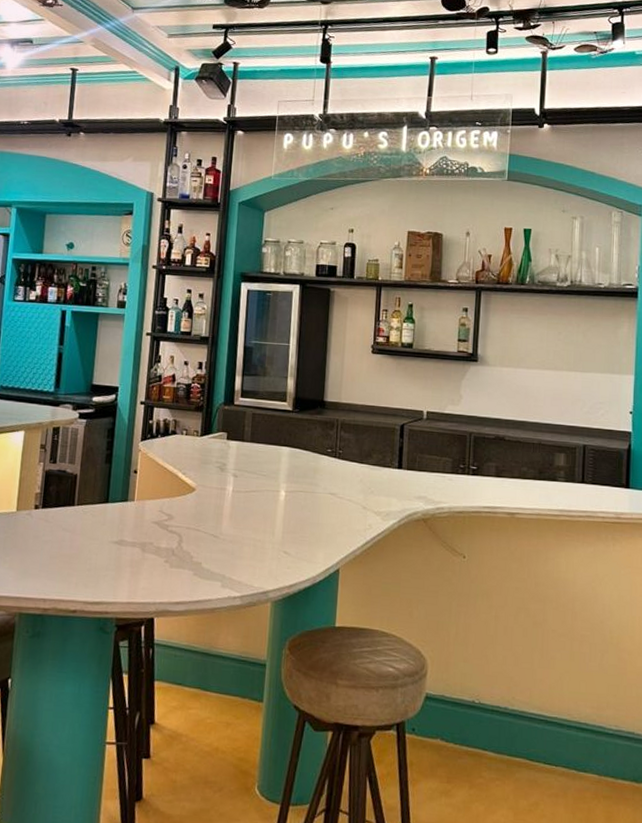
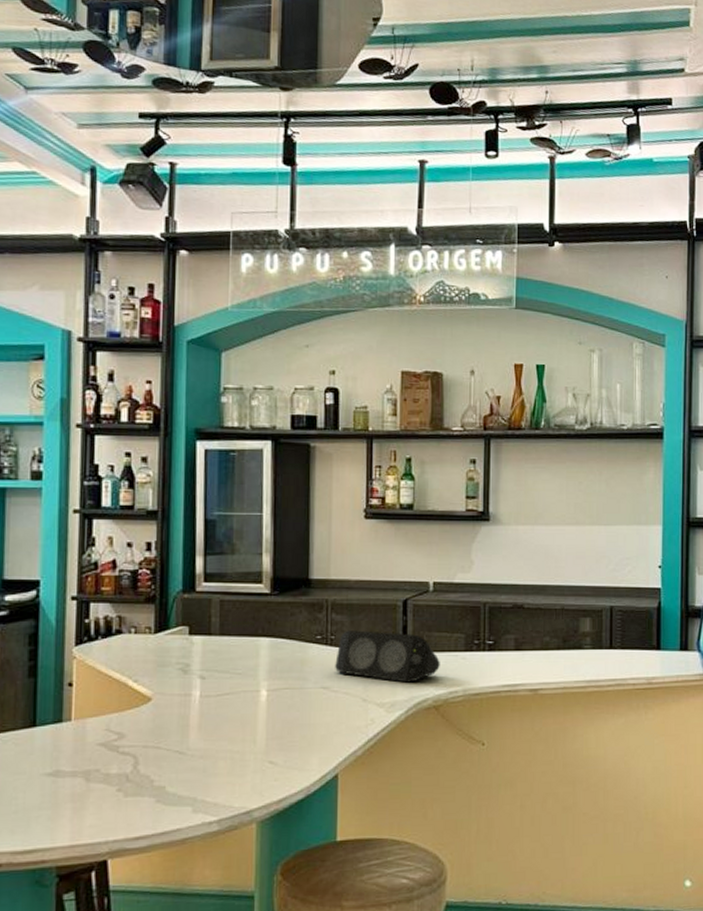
speaker: none [341,447,430,497] -> present [335,630,440,683]

